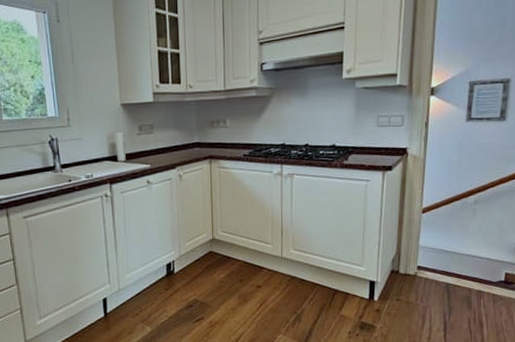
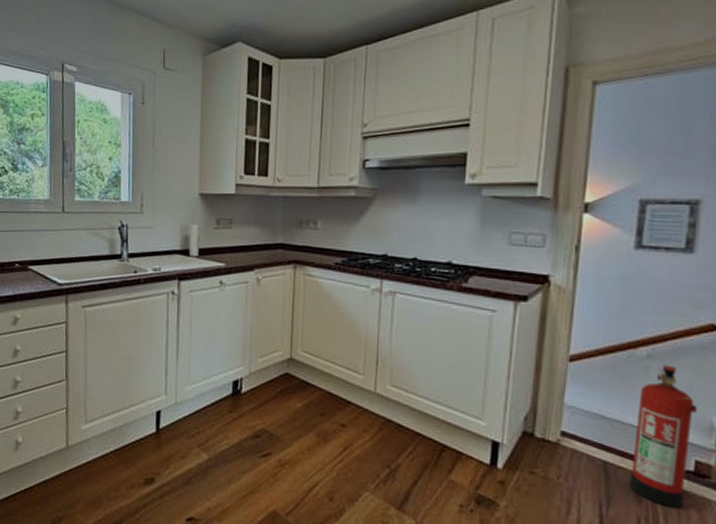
fire extinguisher: none [463,207,506,309] -> present [629,365,697,509]

